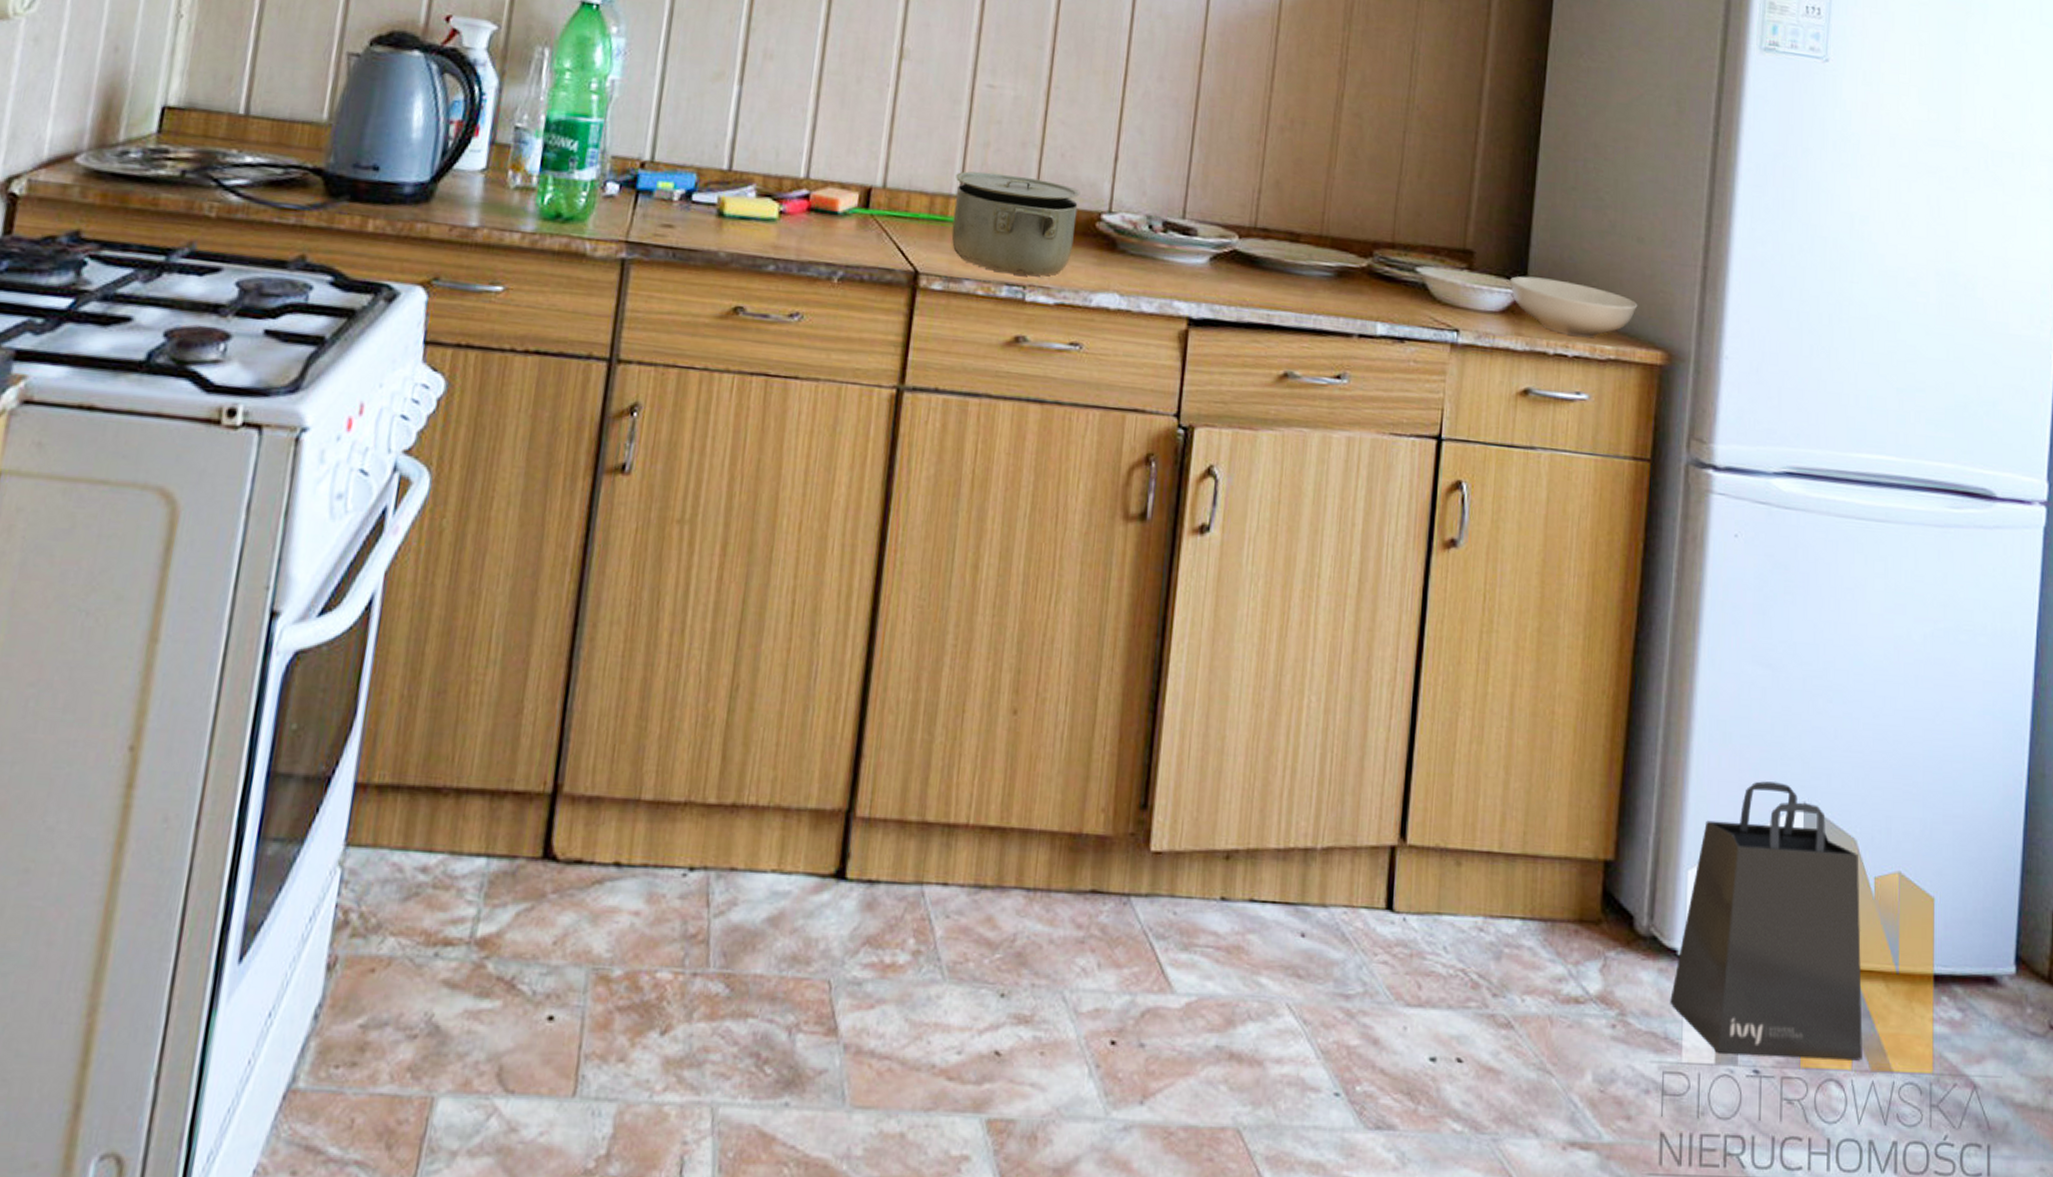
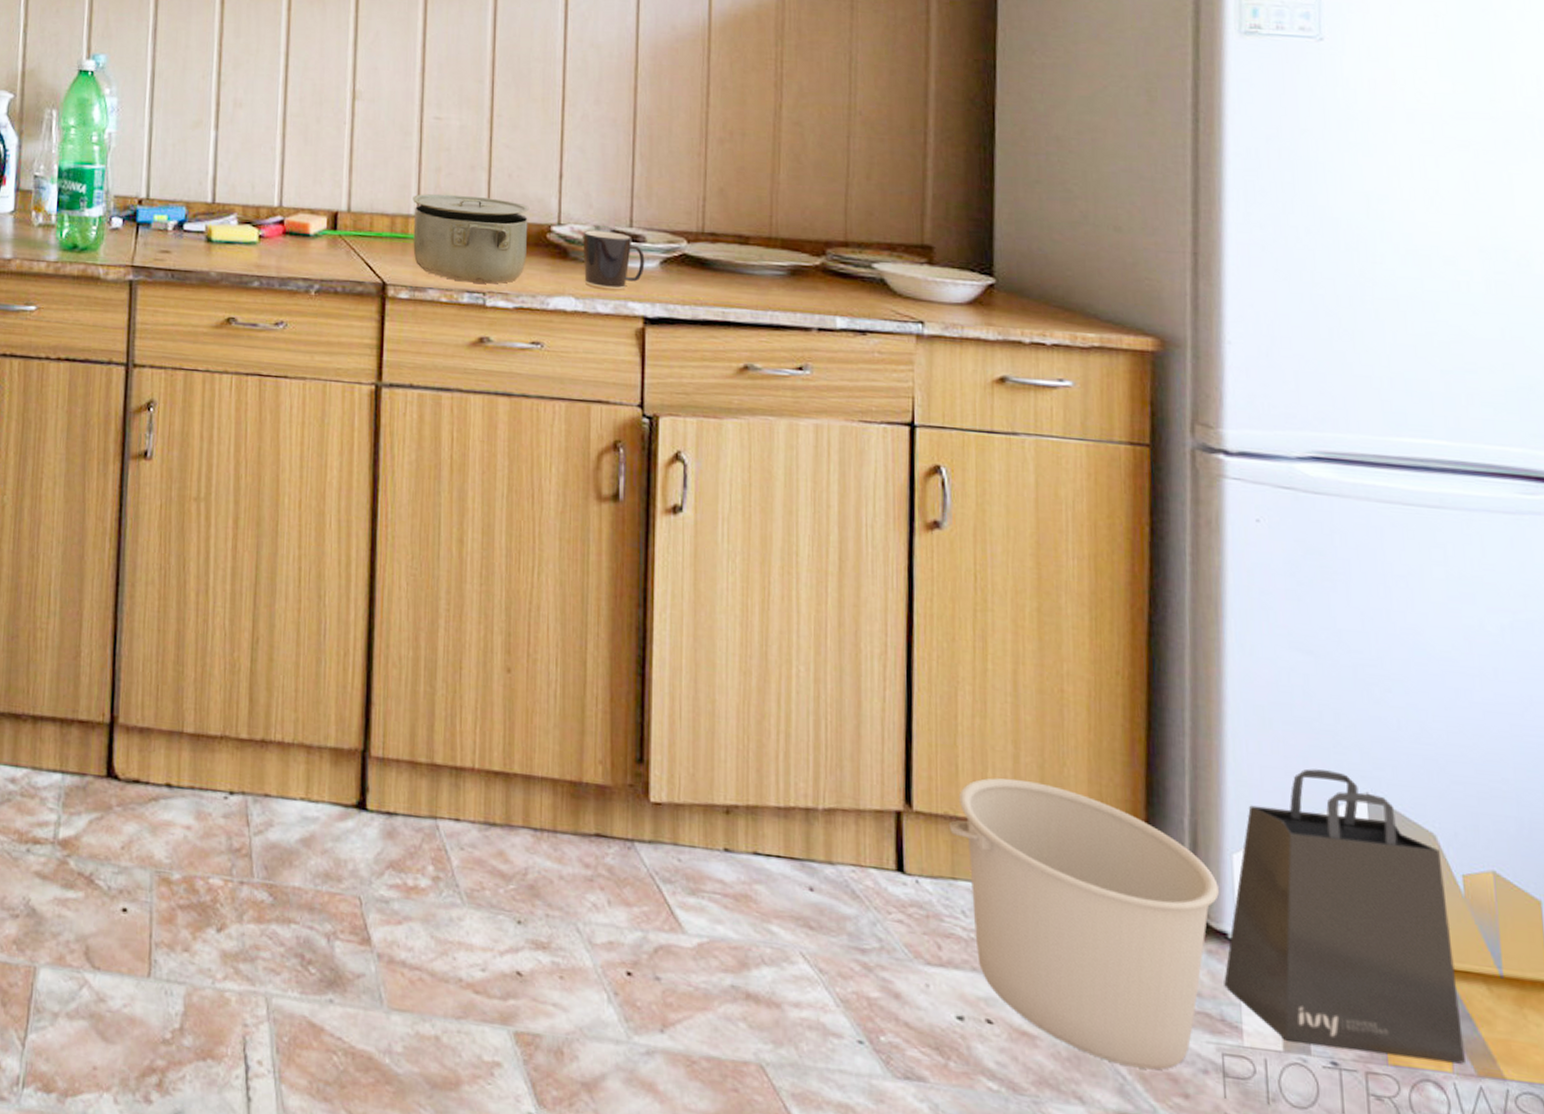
mug: none [1130,220,1195,289] -> present [583,230,645,291]
bucket: none [1438,805,1673,1095] -> present [948,778,1219,1070]
bowl: present [1509,276,1638,338] -> none [974,268,1121,327]

